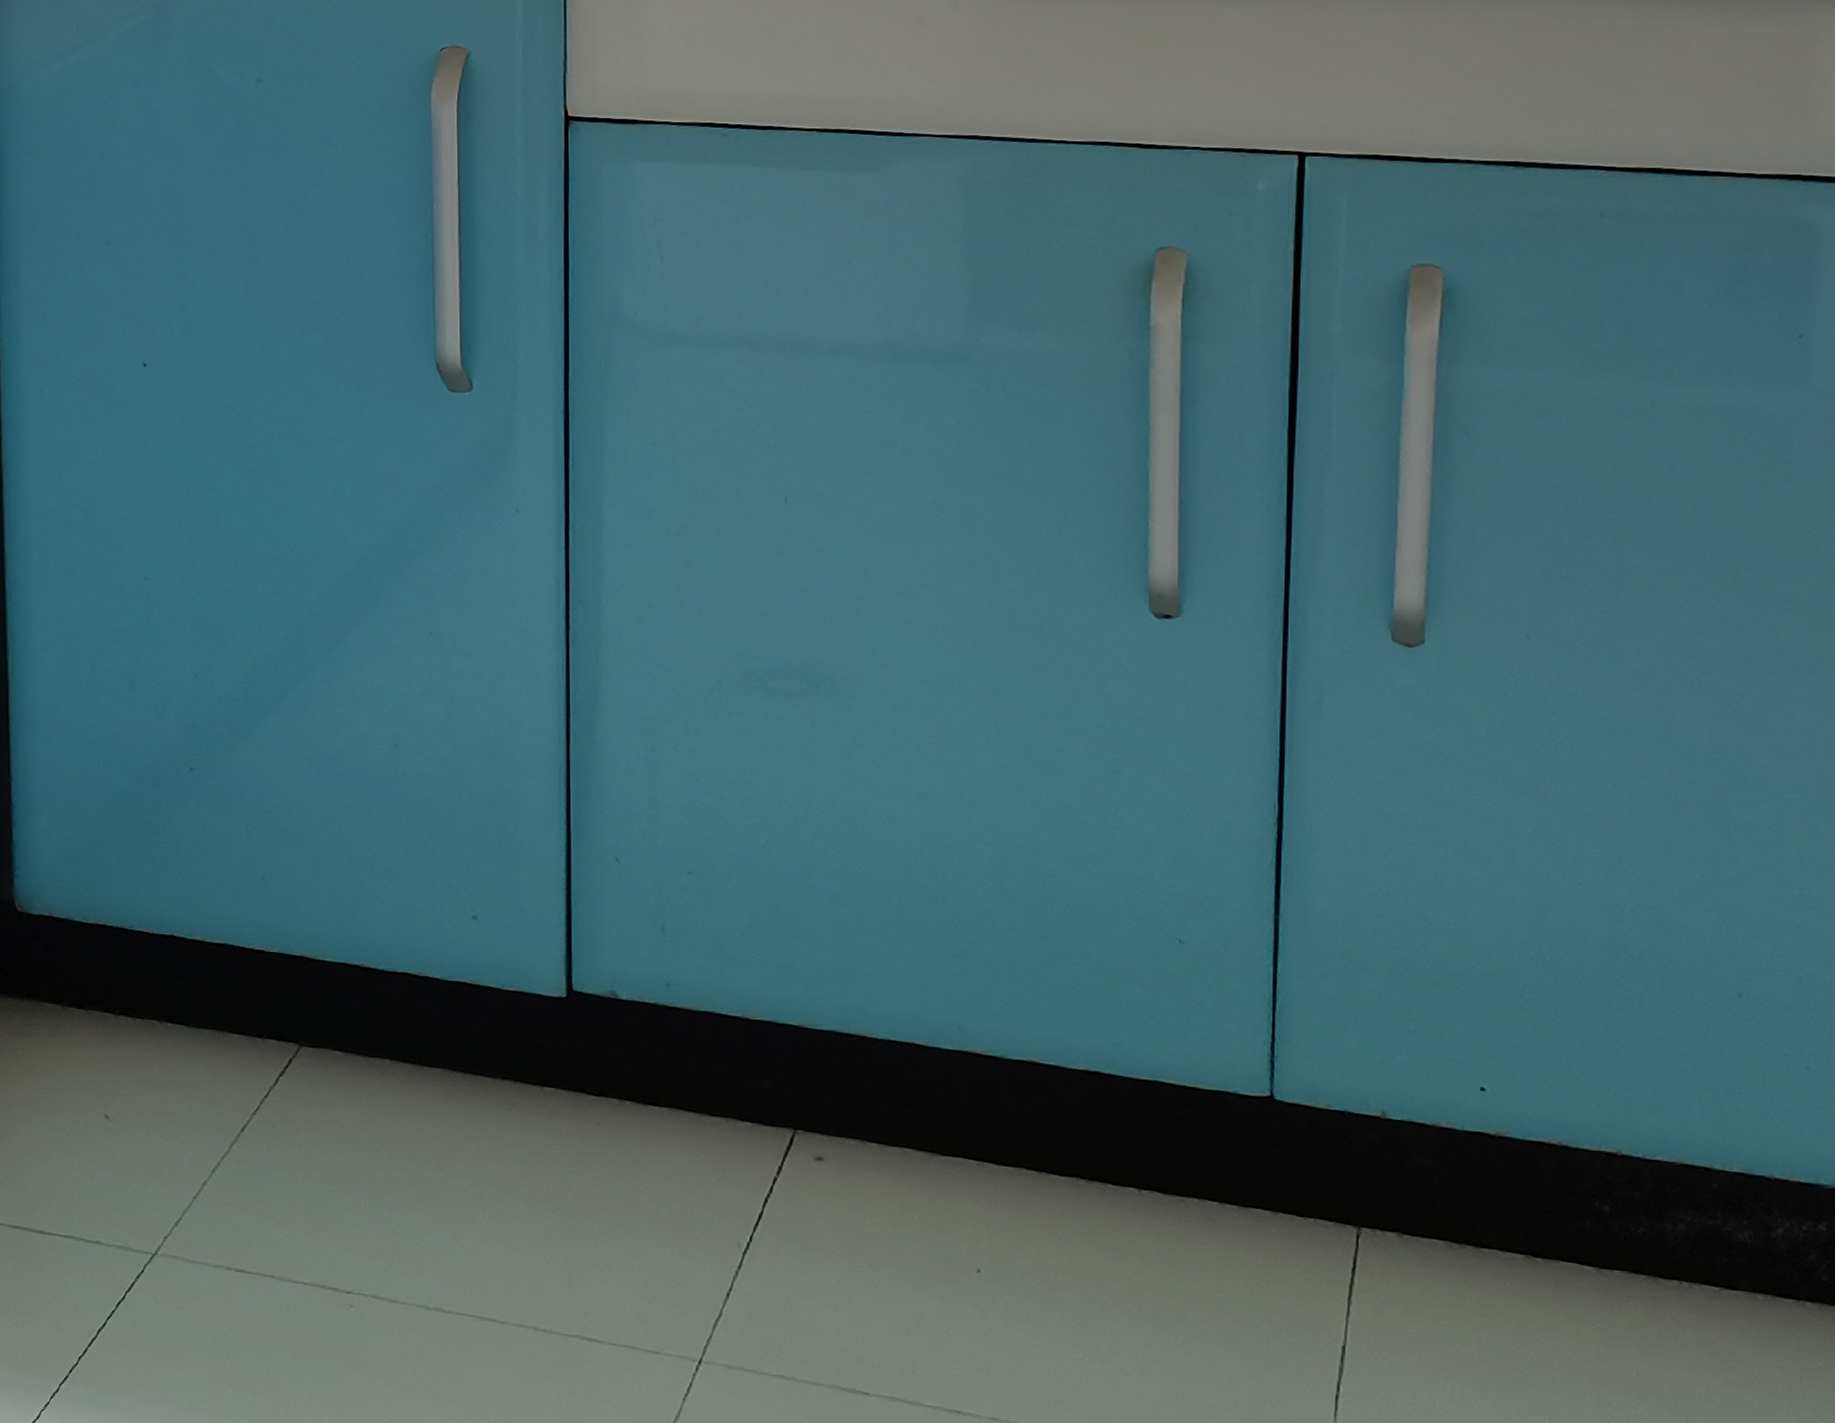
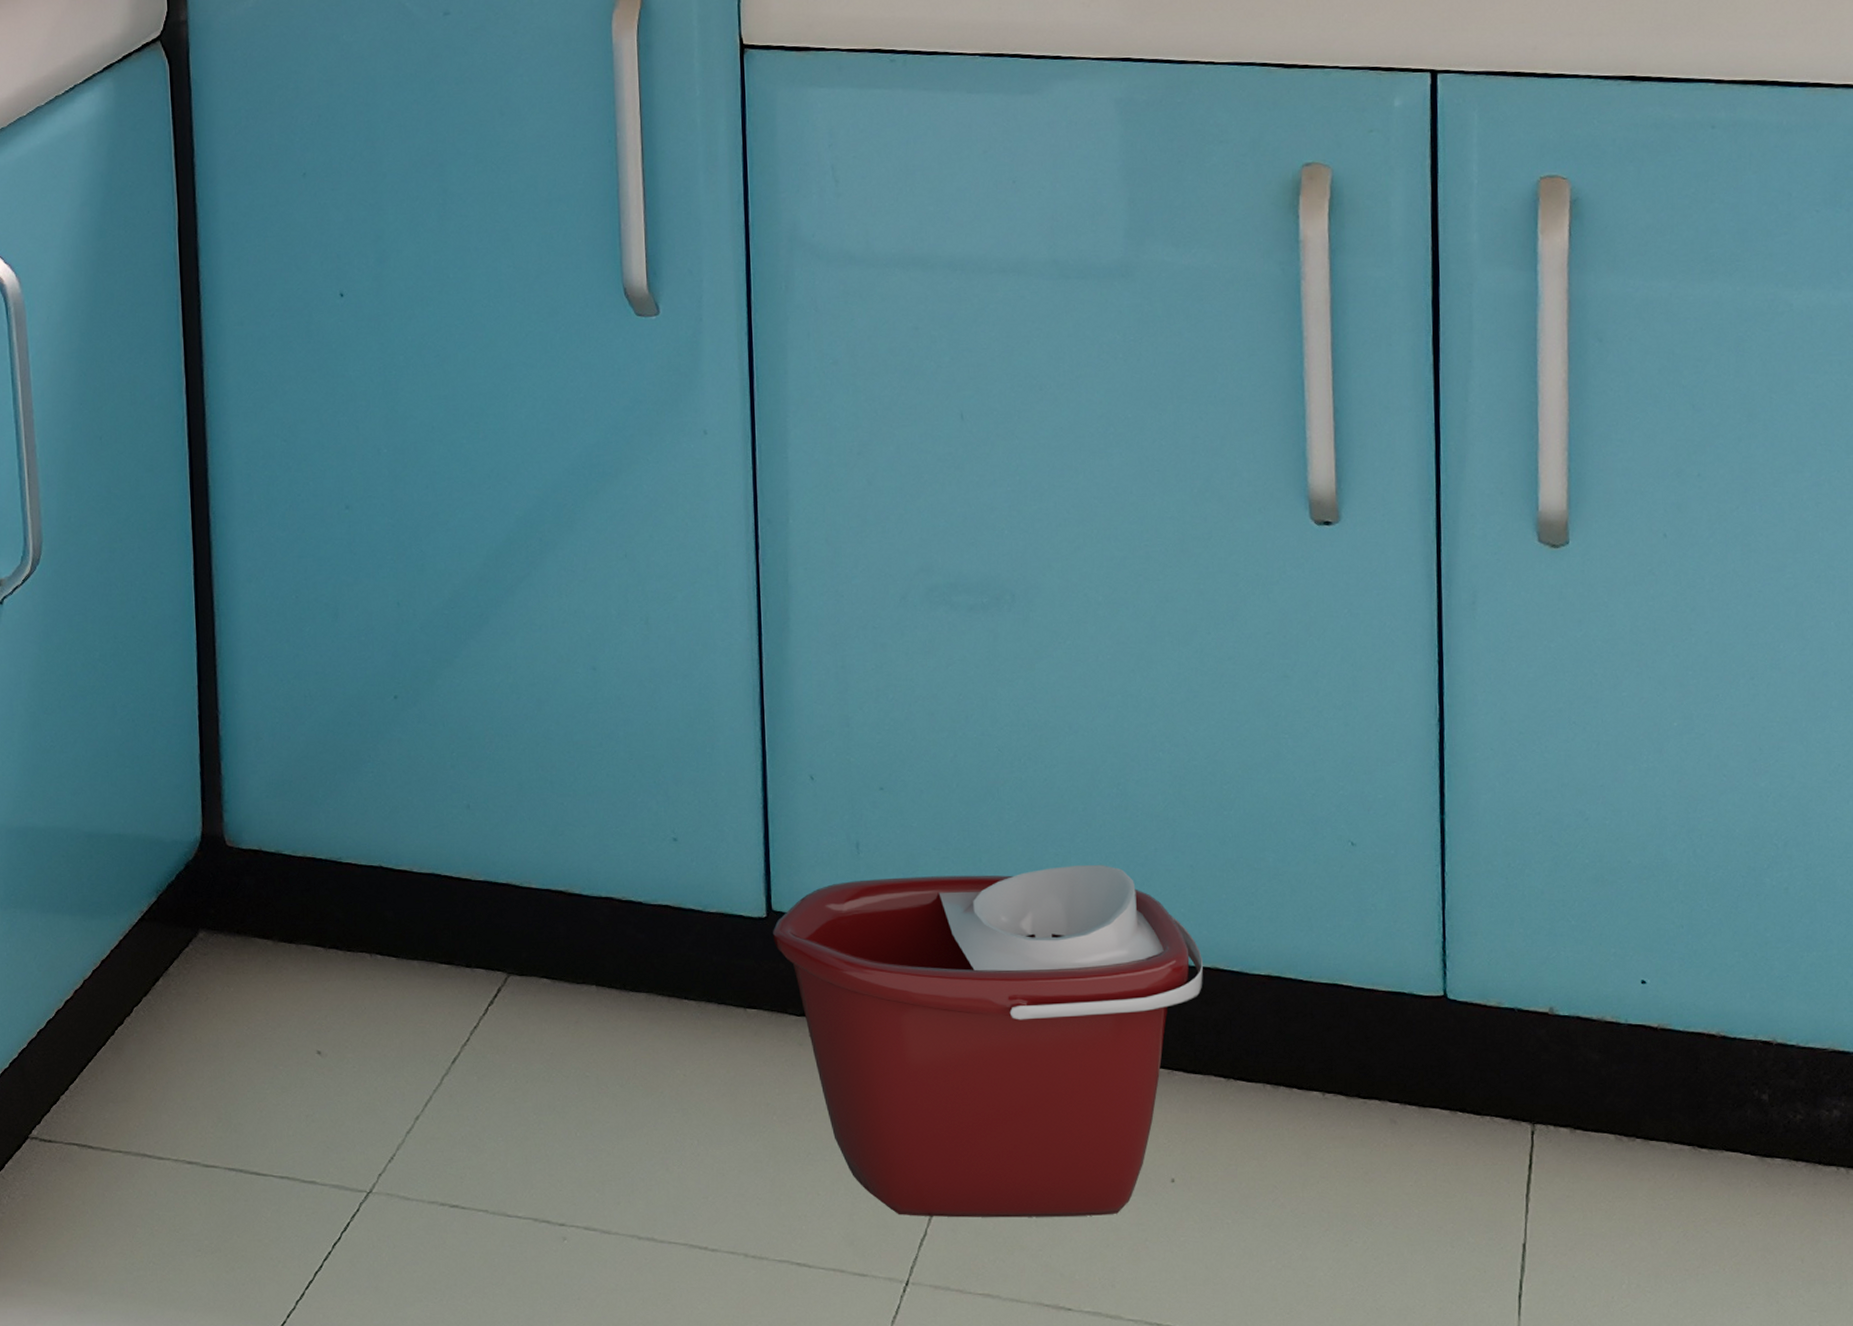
bucket: none [573,955,1018,1303] -> present [773,865,1203,1218]

